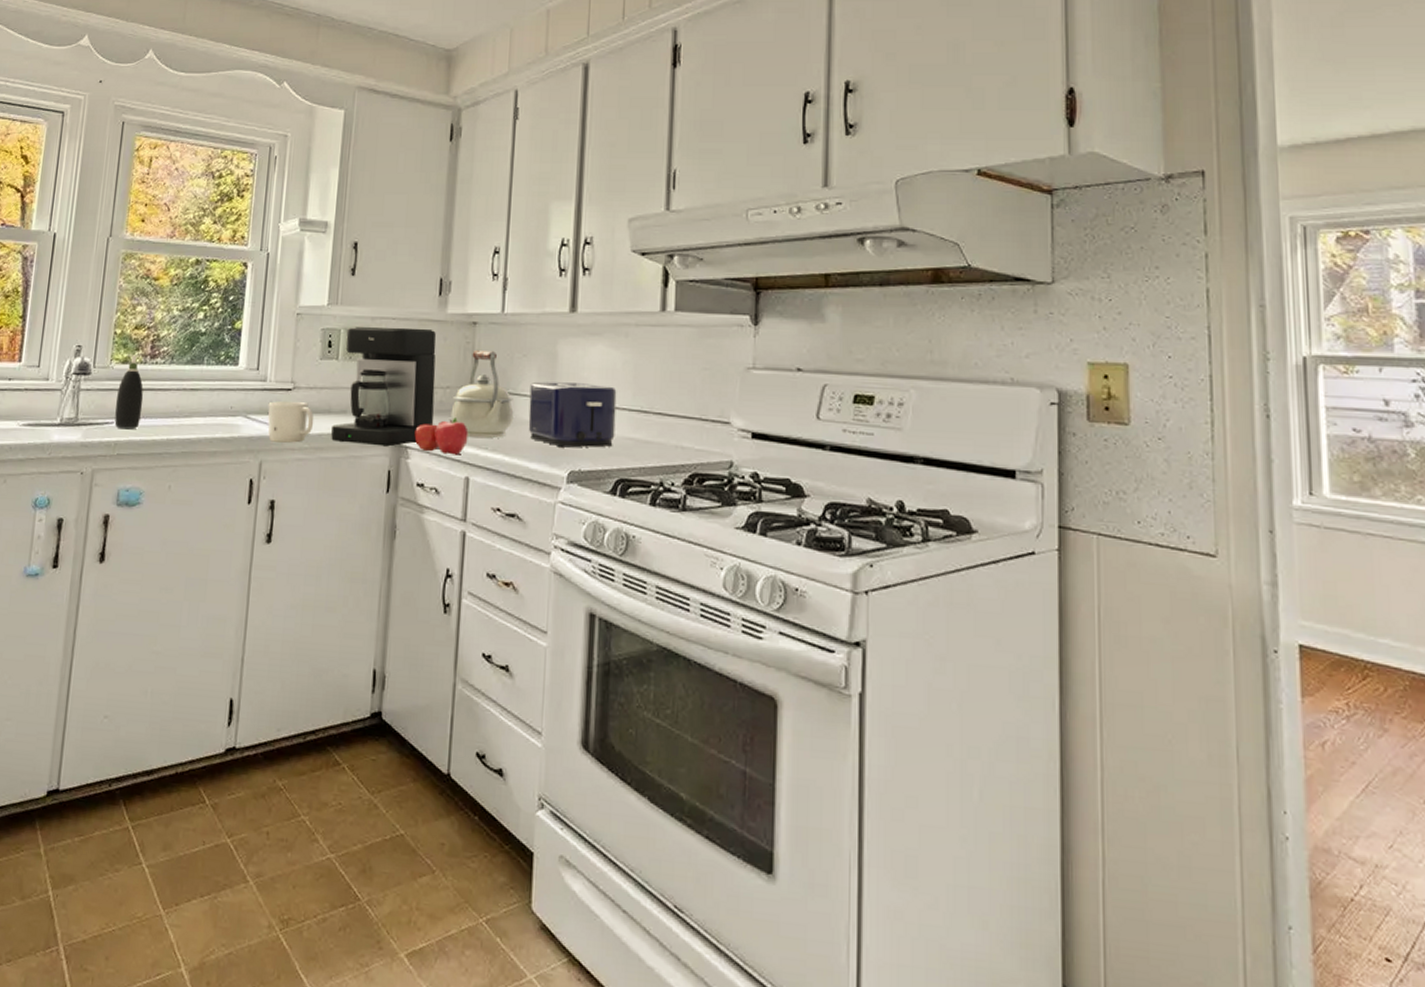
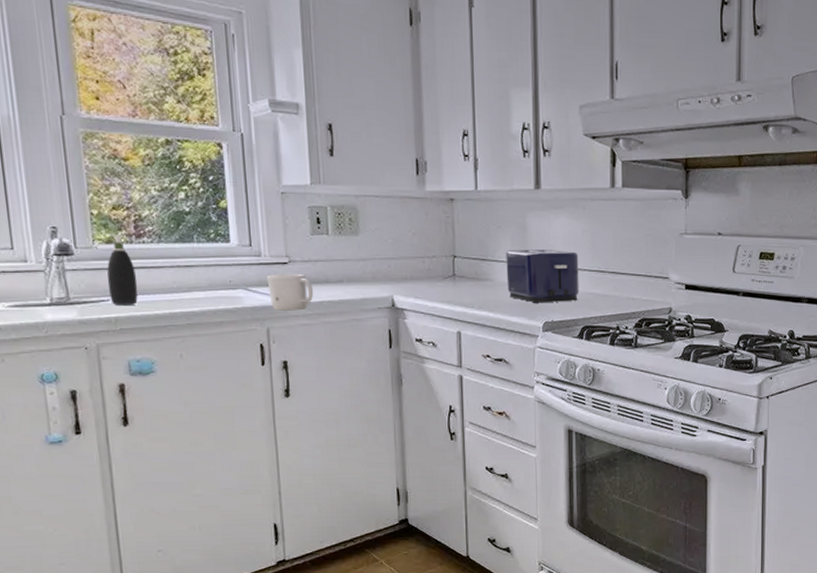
coffee maker: present [331,326,437,447] -> none [331,204,425,310]
fruit: present [414,421,438,452] -> none [408,286,431,312]
fruit: present [434,417,469,455] -> none [426,282,457,314]
kettle: present [450,349,514,438] -> none [439,223,494,299]

